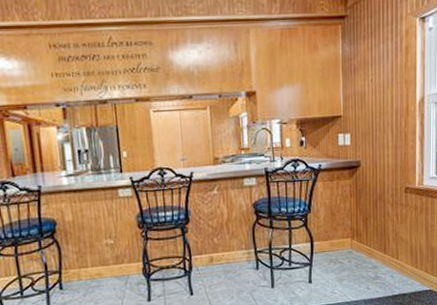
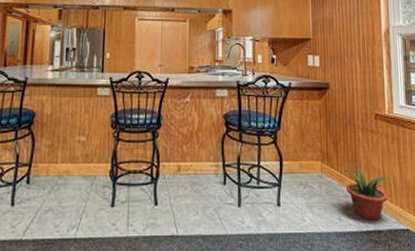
potted plant: none [373,238,417,286] -> present [344,166,390,221]

